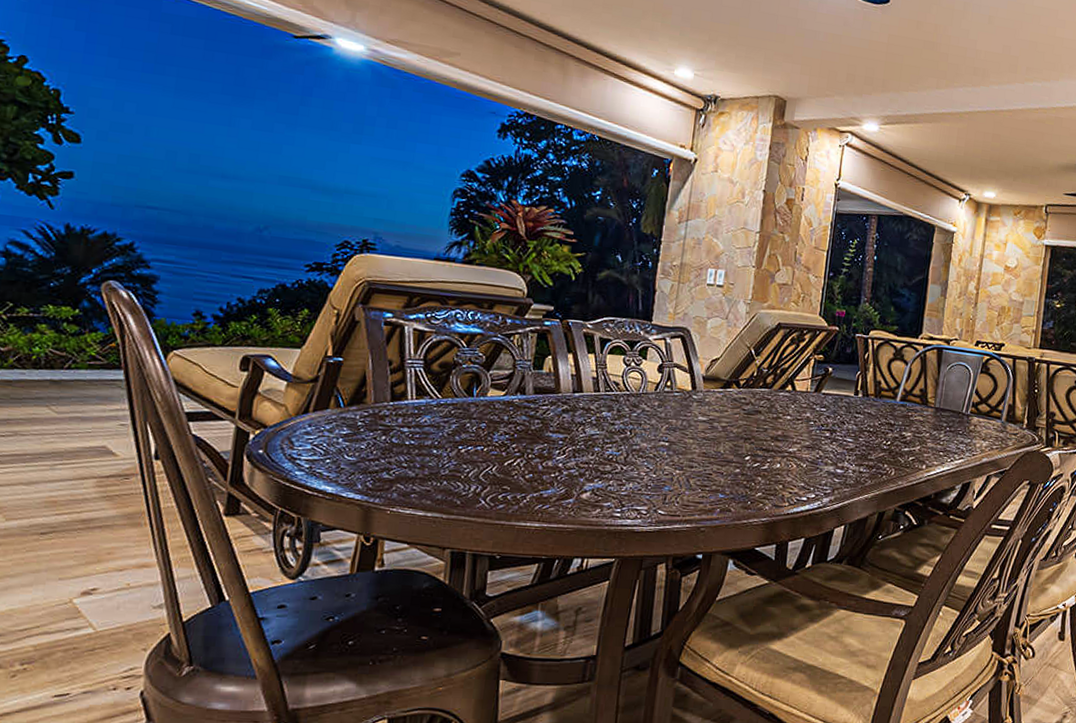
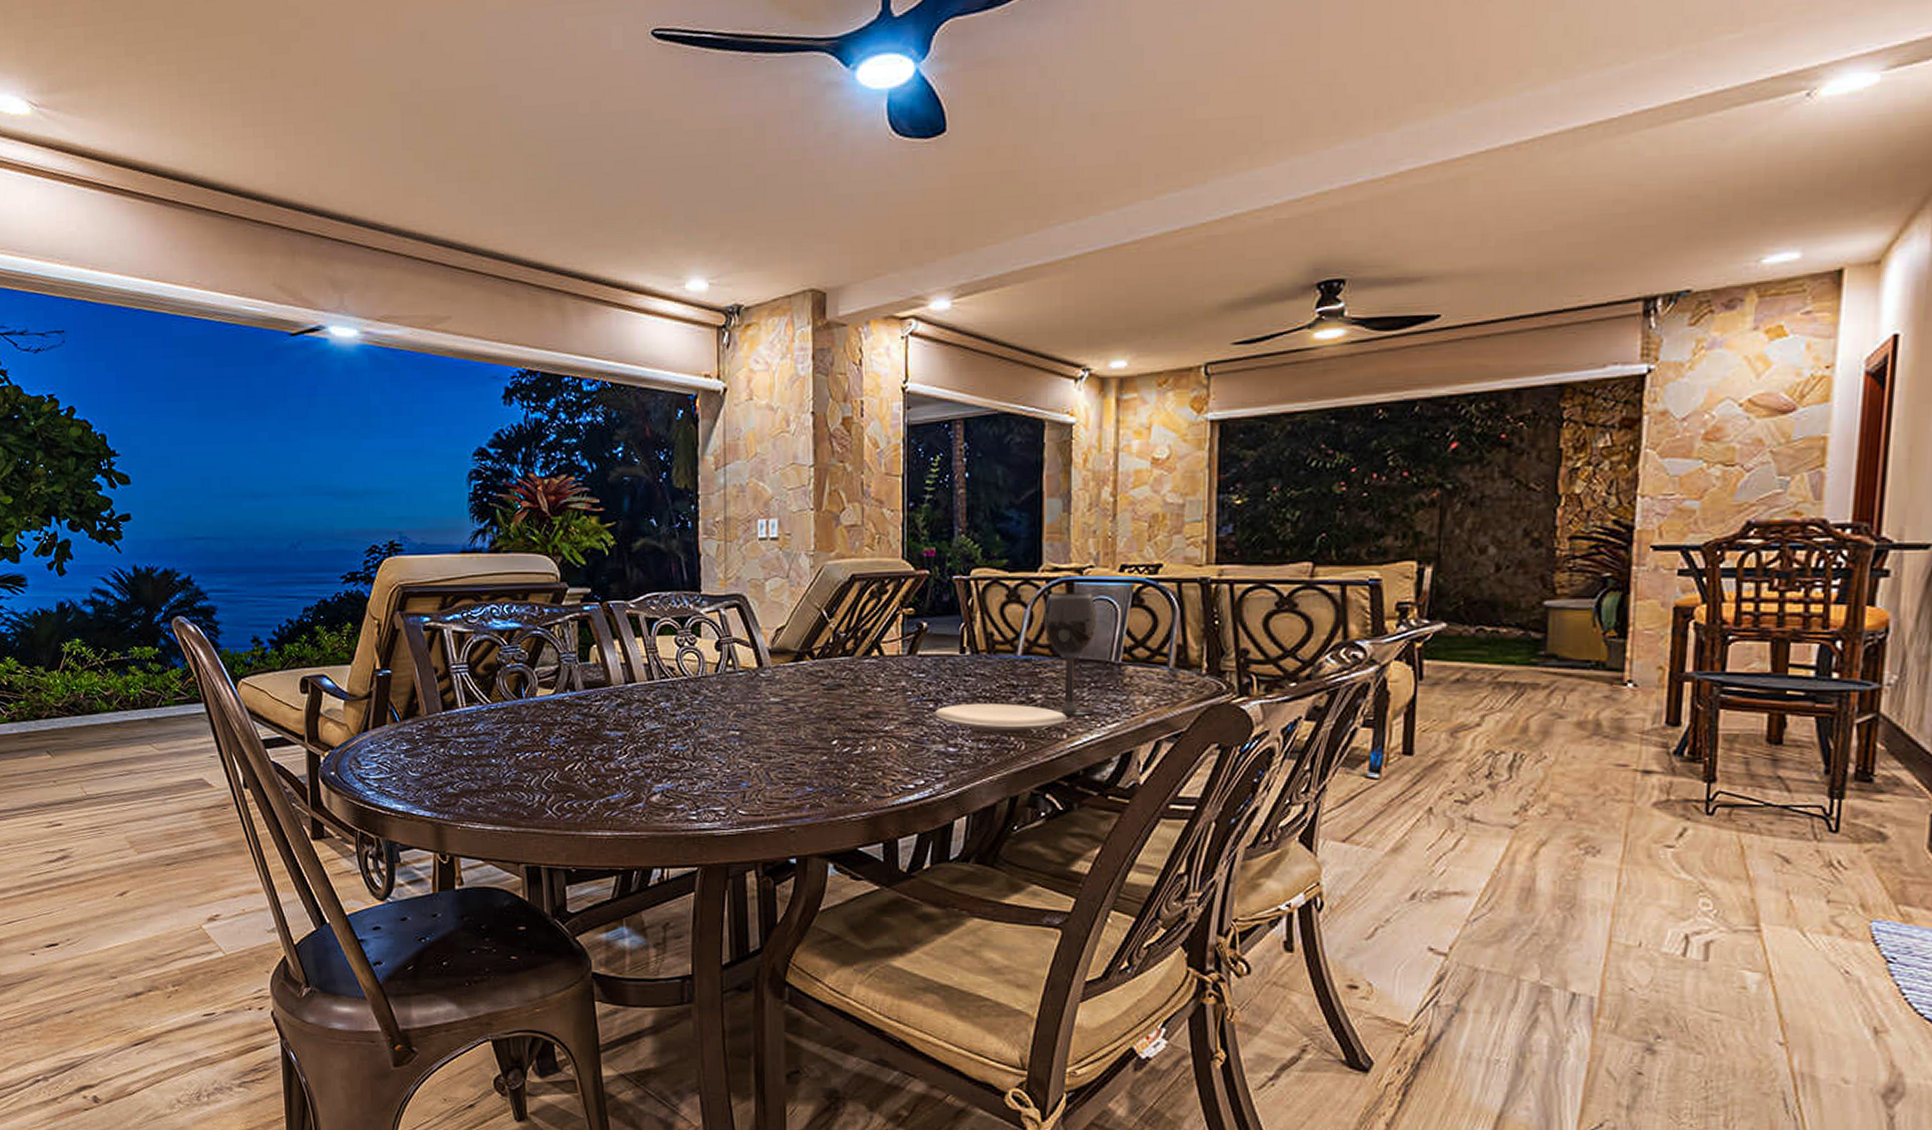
plate: none [830,435,927,462] -> present [935,703,1067,734]
wine glass: none [913,356,957,452] -> present [1043,593,1096,716]

